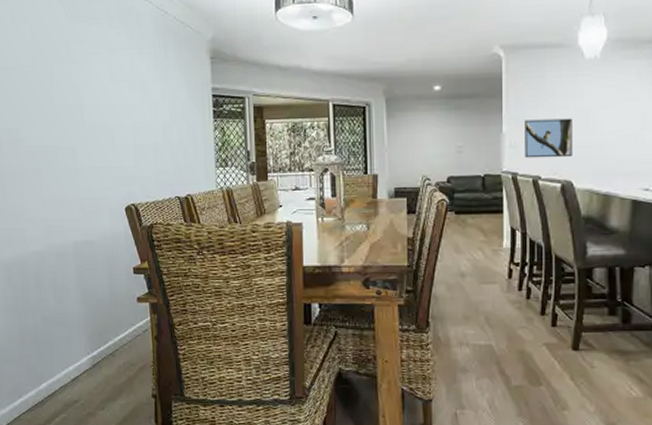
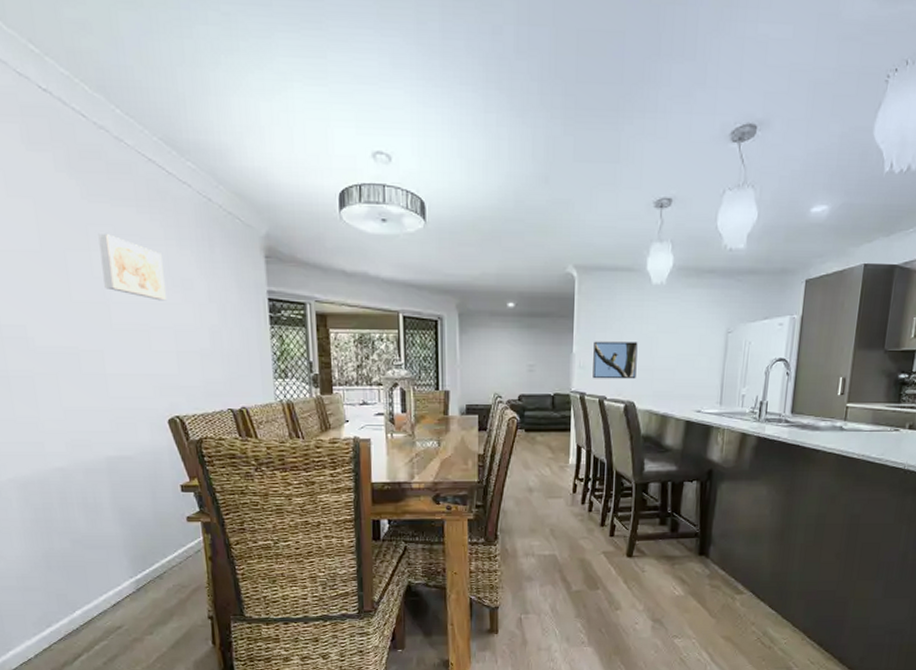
wall art: none [77,48,128,102] -> present [98,234,166,301]

